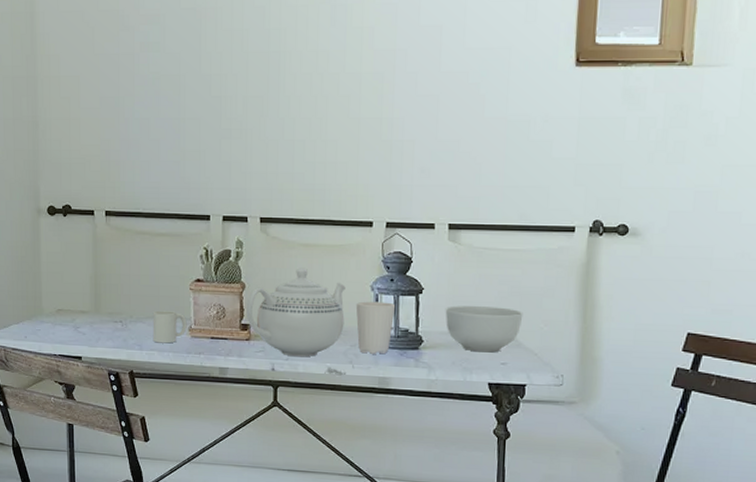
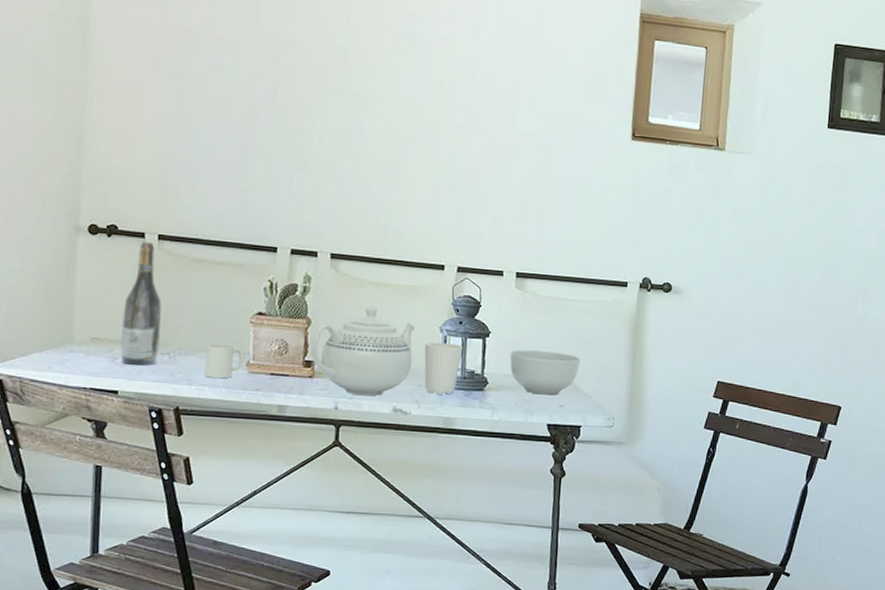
wine bottle: none [80,218,114,334] -> present [120,241,162,367]

